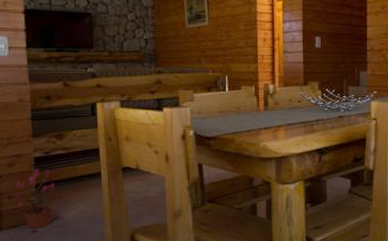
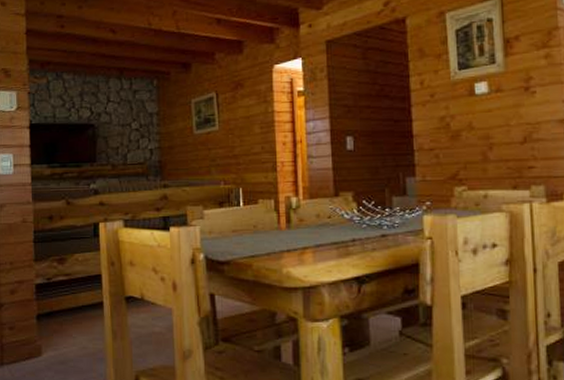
potted plant: present [10,168,61,232] -> none [11,296,61,369]

